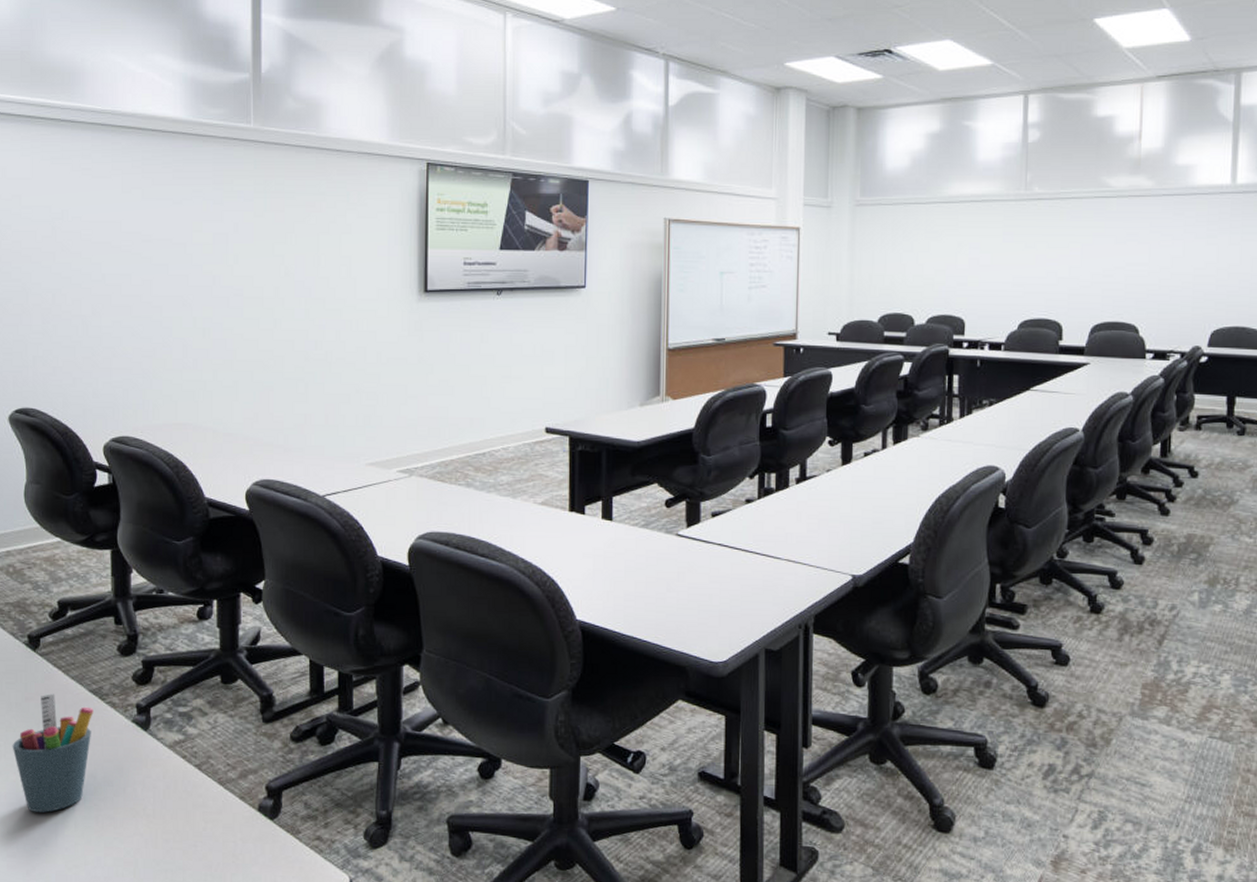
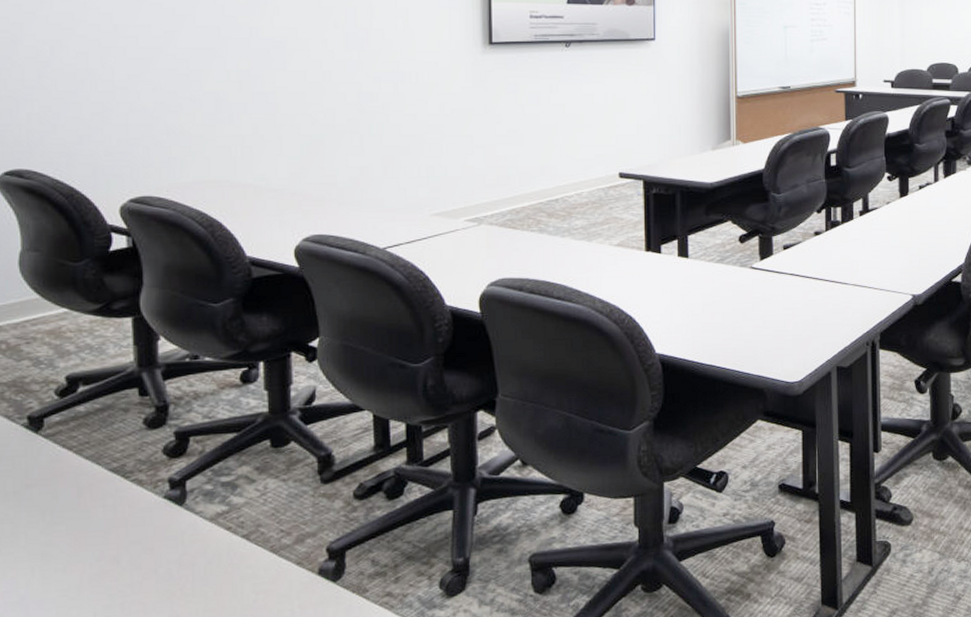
pen holder: present [12,694,94,813] -> none [9,477,115,609]

